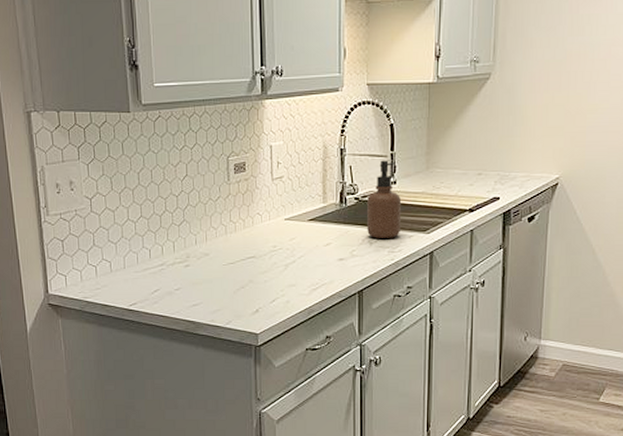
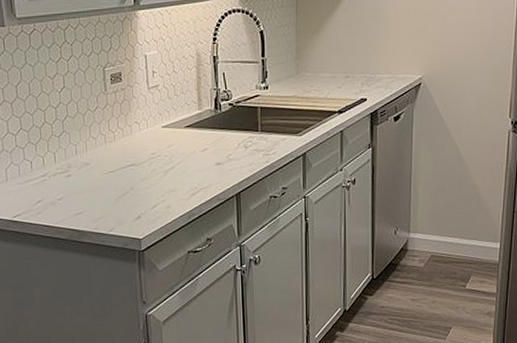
soap dispenser: present [367,160,402,238] -> none [241,66,274,142]

